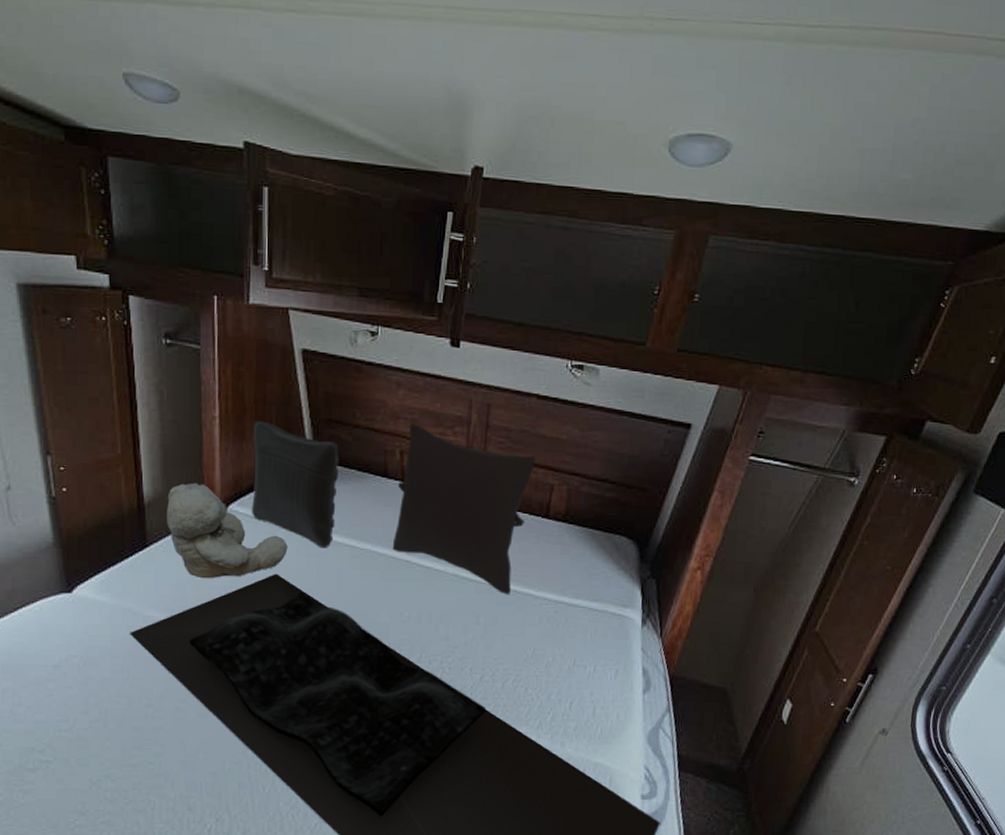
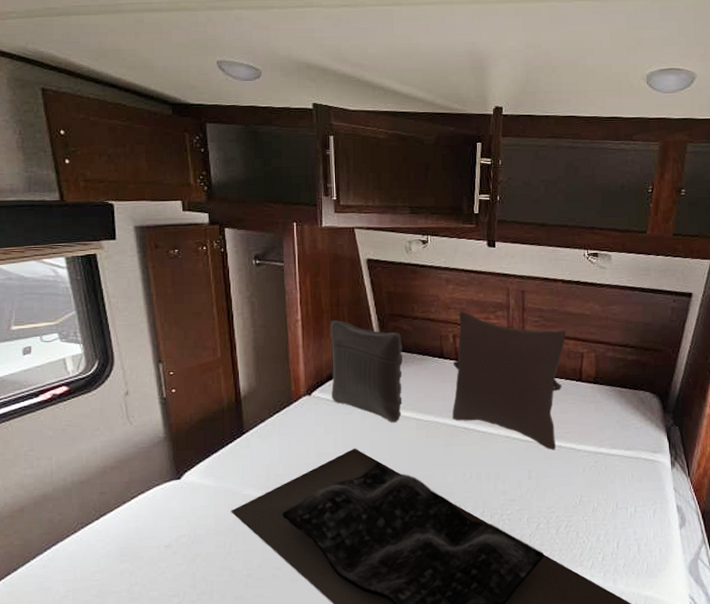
teddy bear: present [167,482,288,579] -> none [260,375,363,458]

